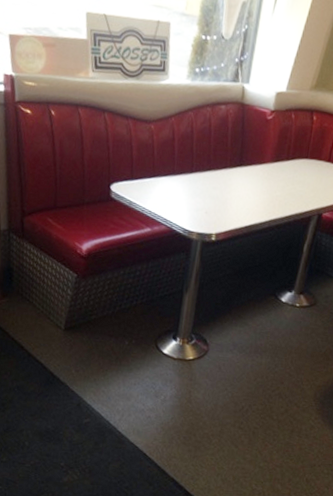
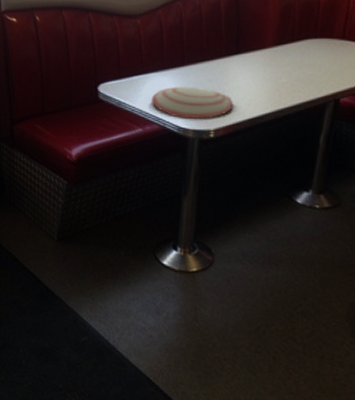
plate: none [161,191,234,224] -> present [152,86,234,119]

